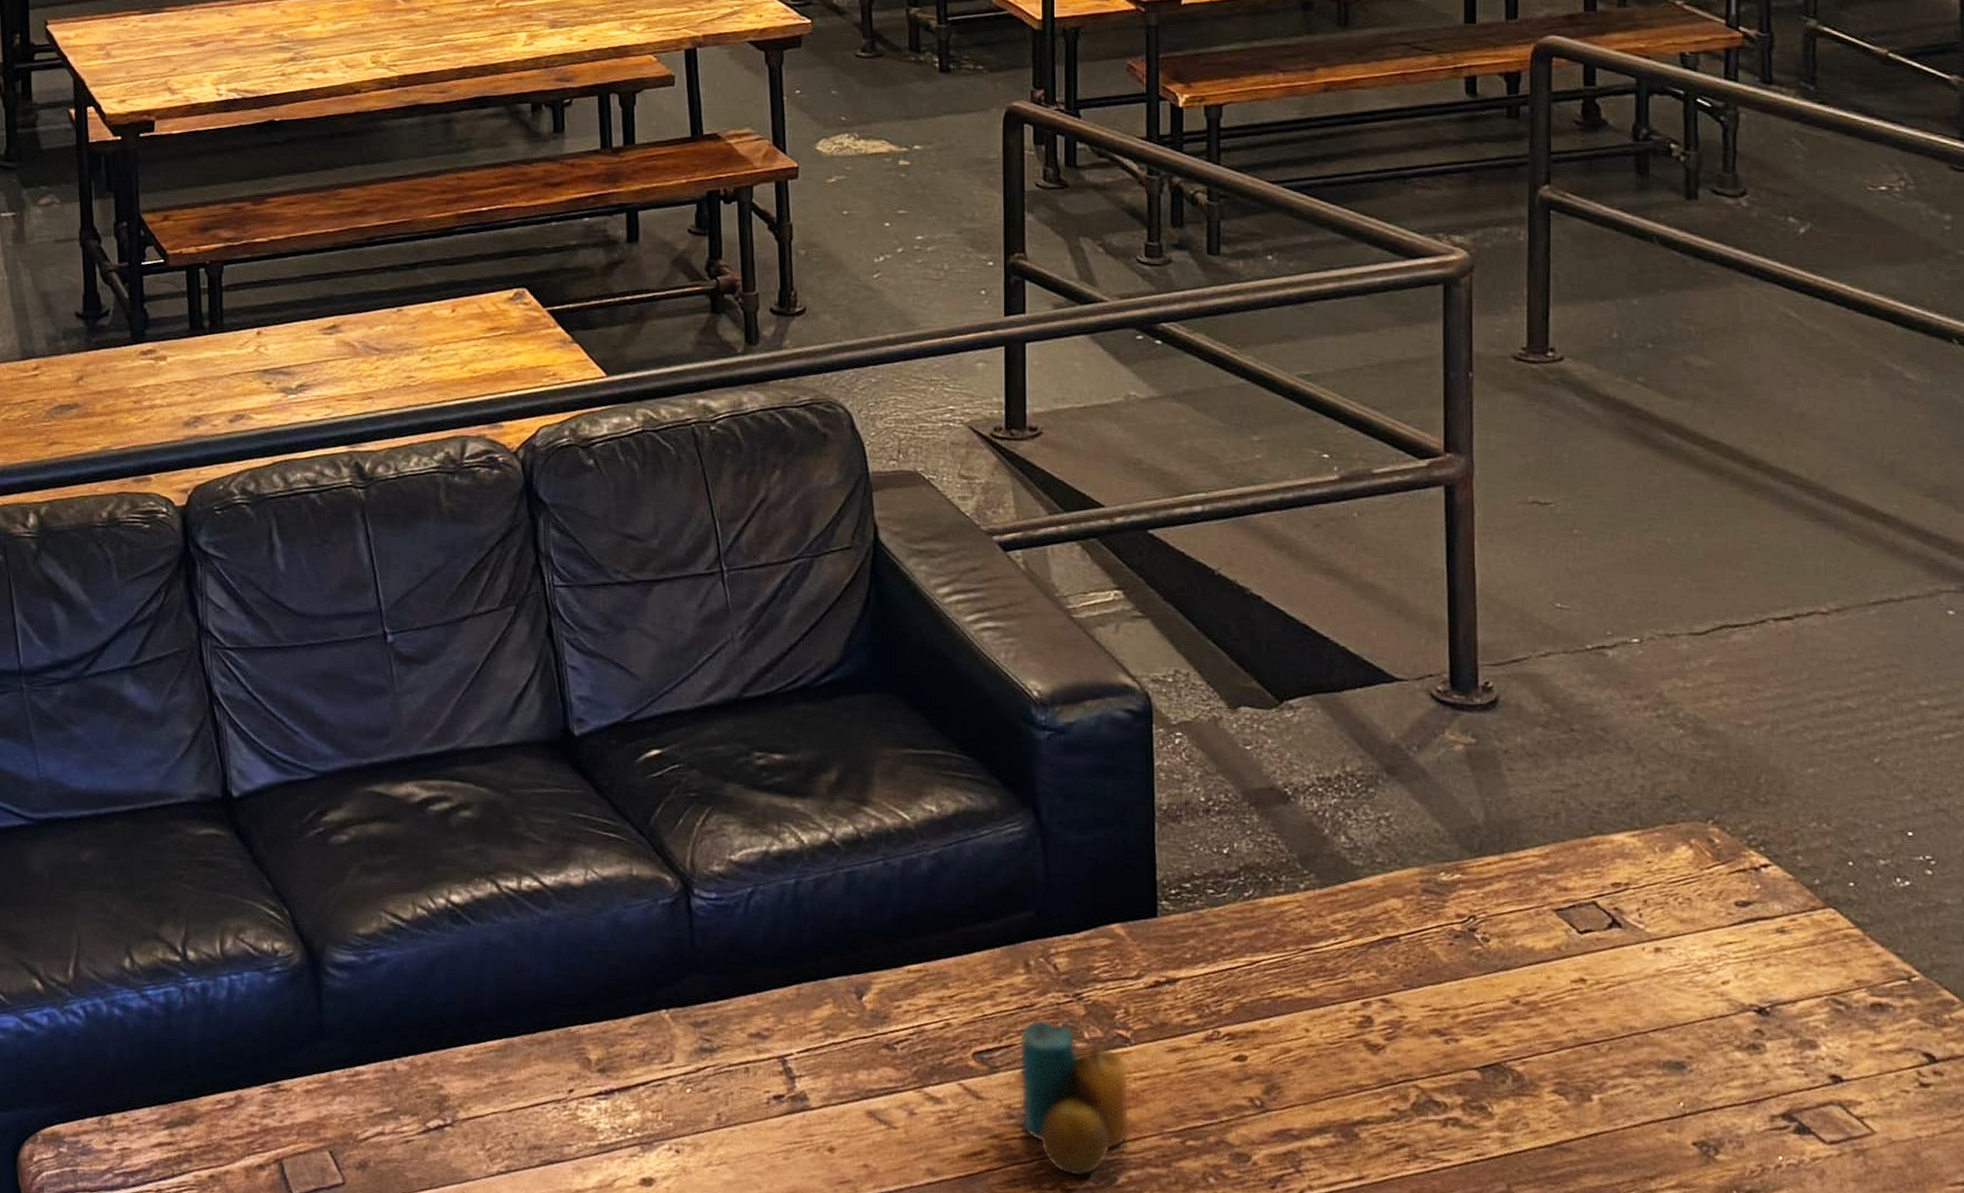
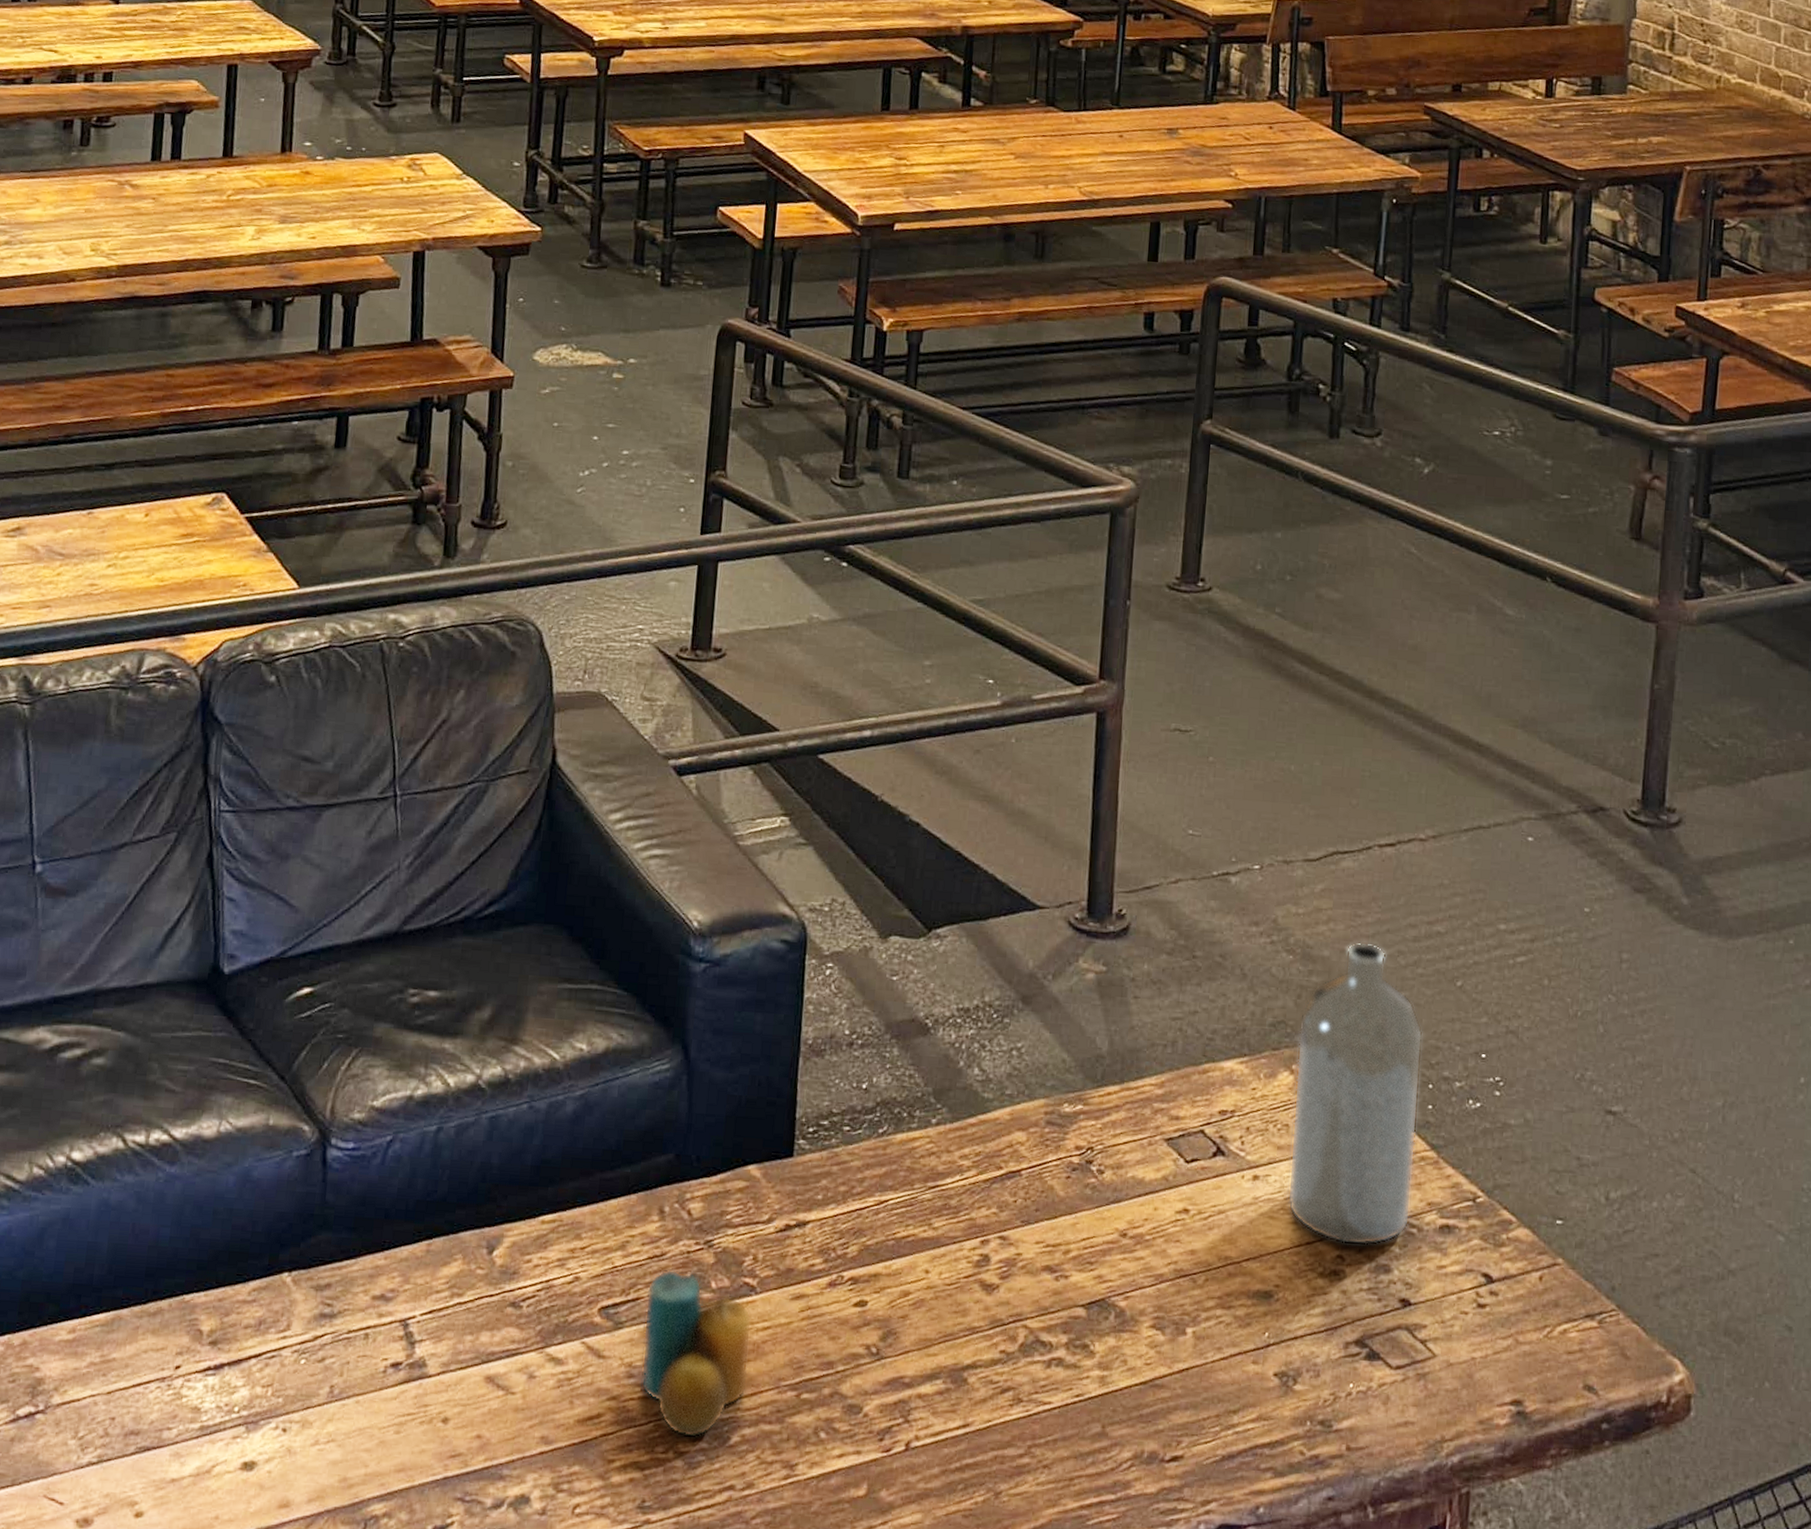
bottle: none [1695,716,1838,1021] -> present [1287,941,1423,1246]

